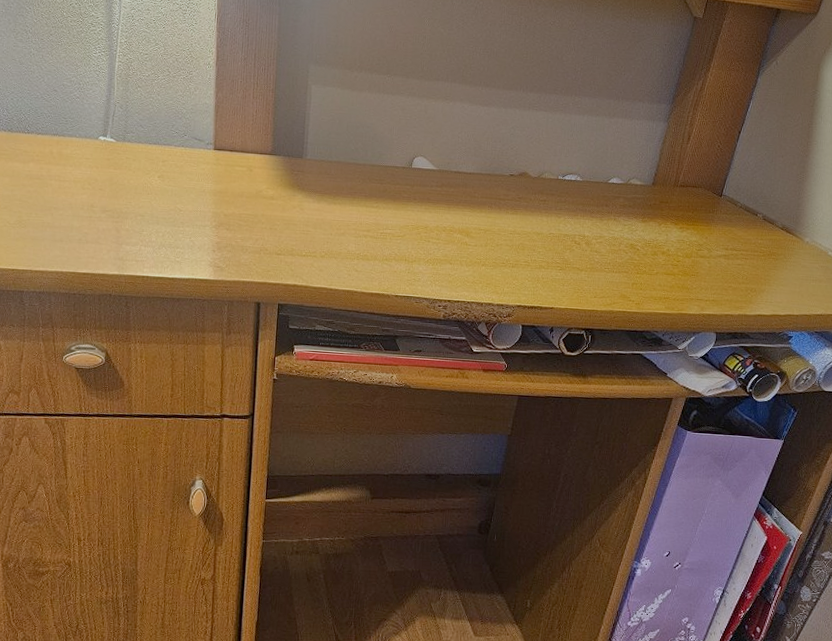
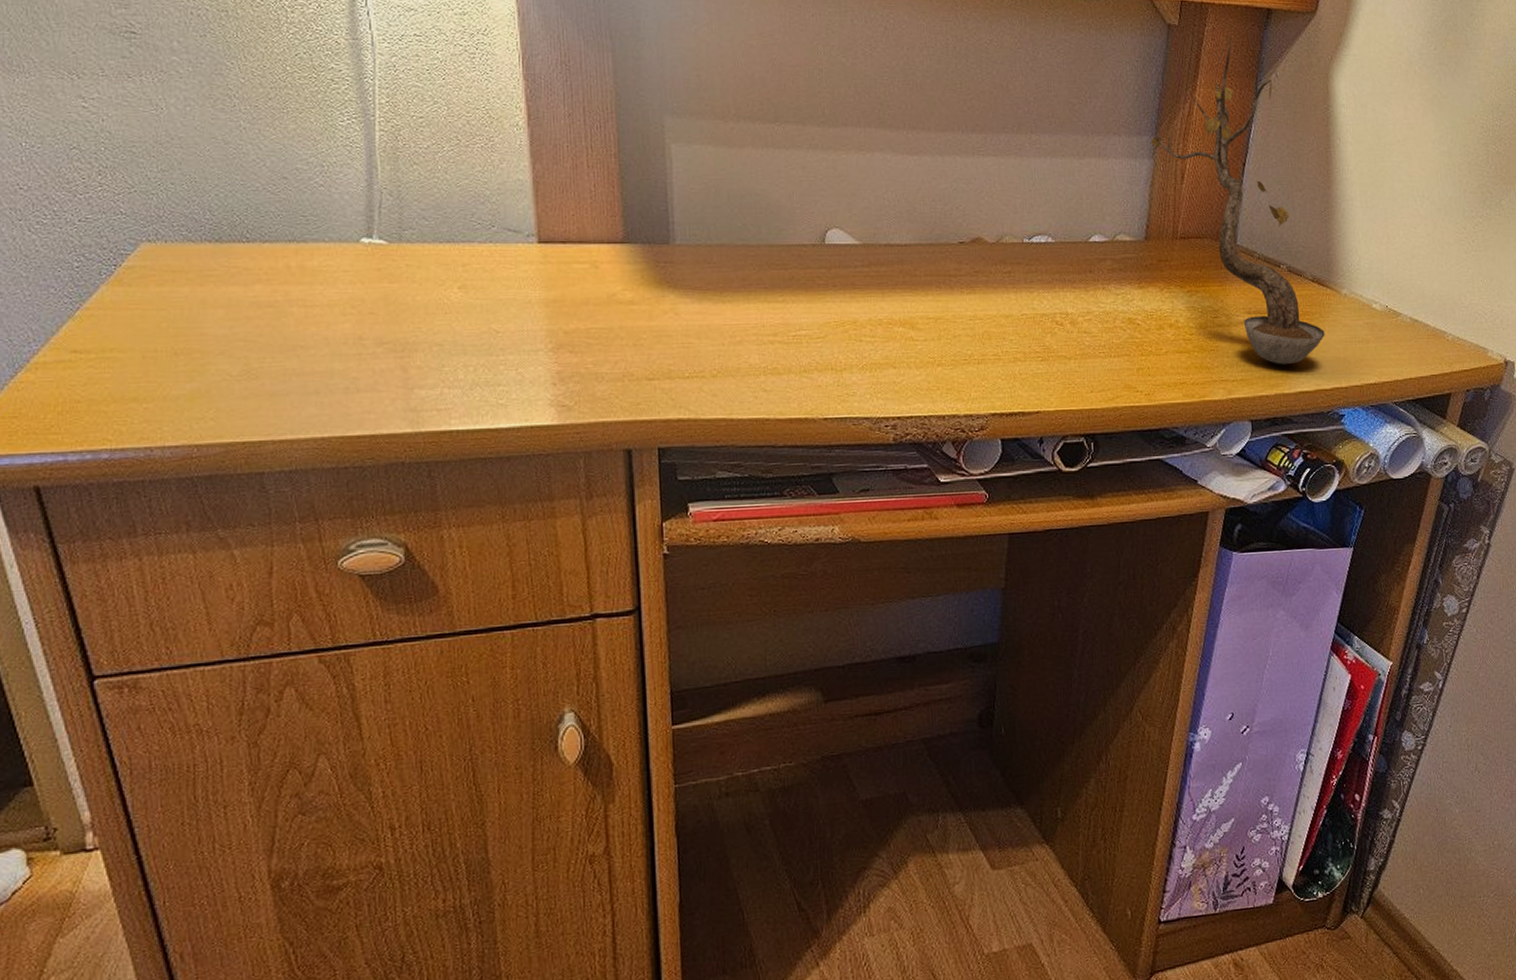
plant: none [667,28,786,293] -> present [1151,34,1325,365]

